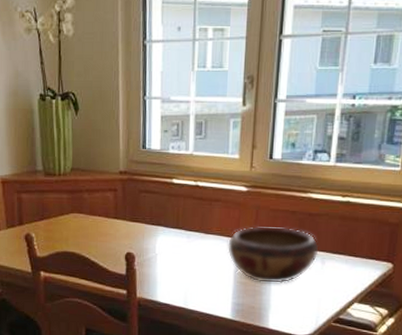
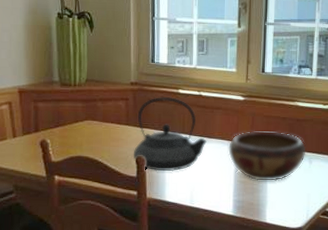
teapot: none [122,186,203,270] -> present [133,96,207,172]

